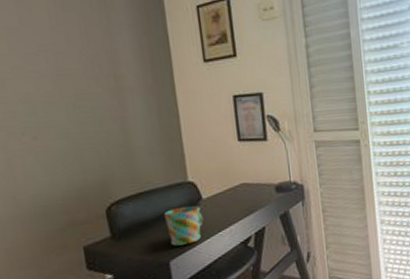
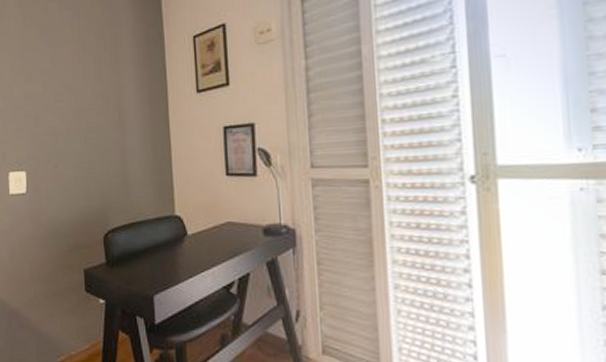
mug: present [164,205,203,246] -> none [152,240,187,281]

